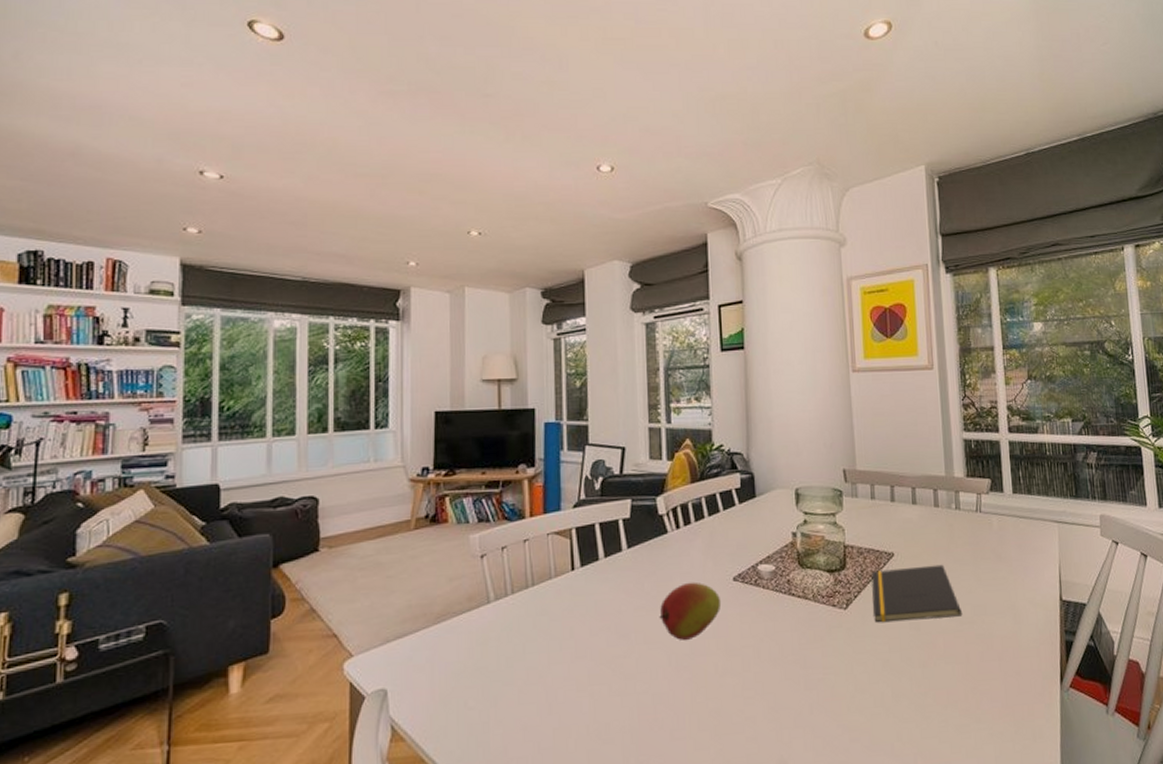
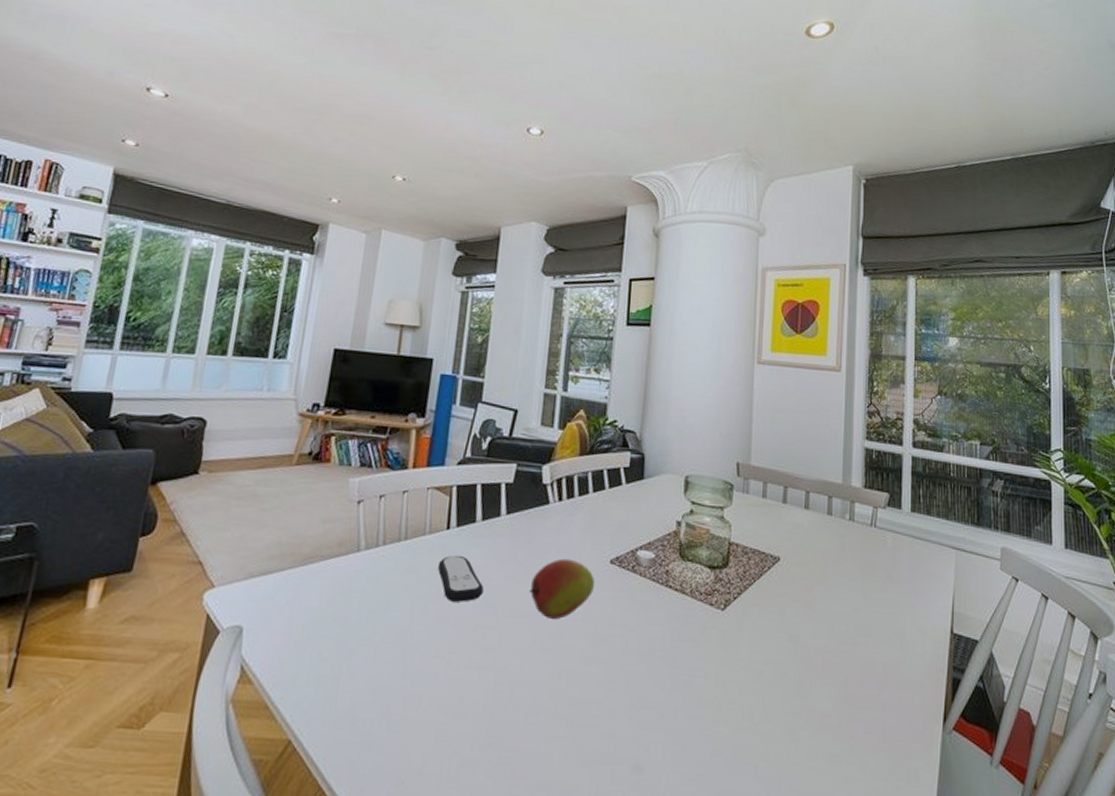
remote control: none [567,593,615,638] -> present [437,555,483,602]
notepad: present [871,564,963,623] -> none [751,573,846,635]

